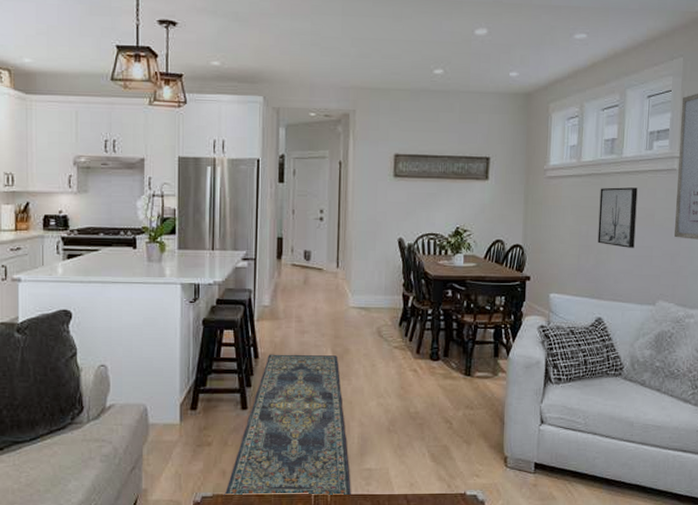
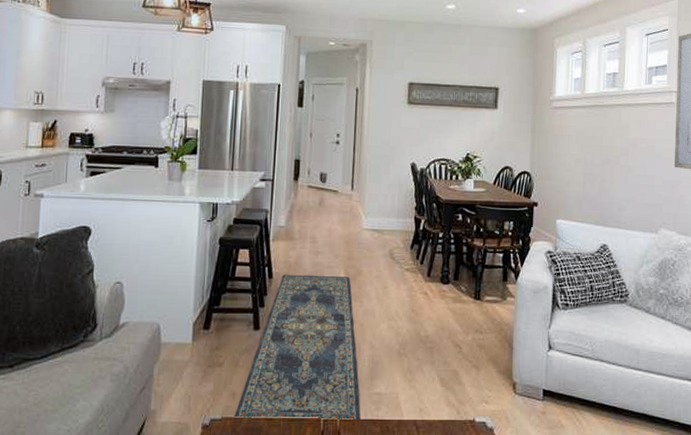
wall art: present [597,187,638,248] -> none [601,118,639,177]

